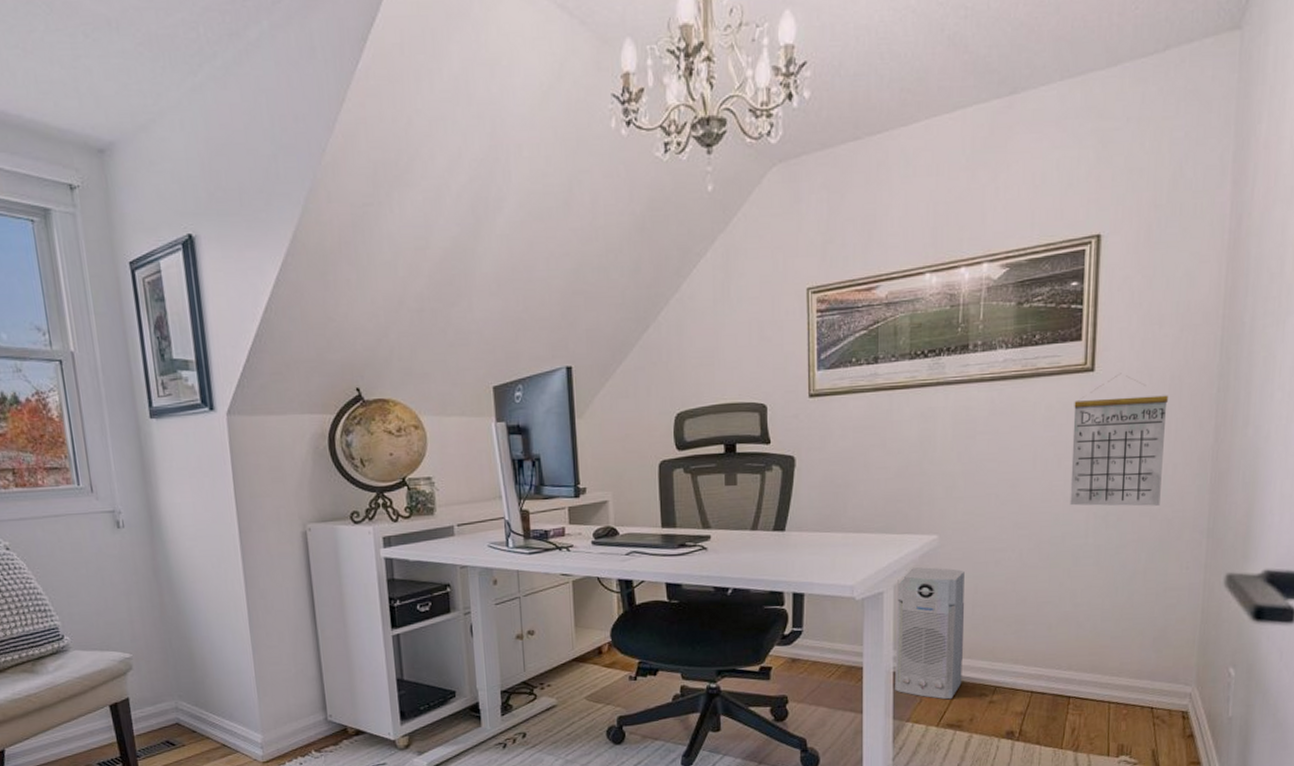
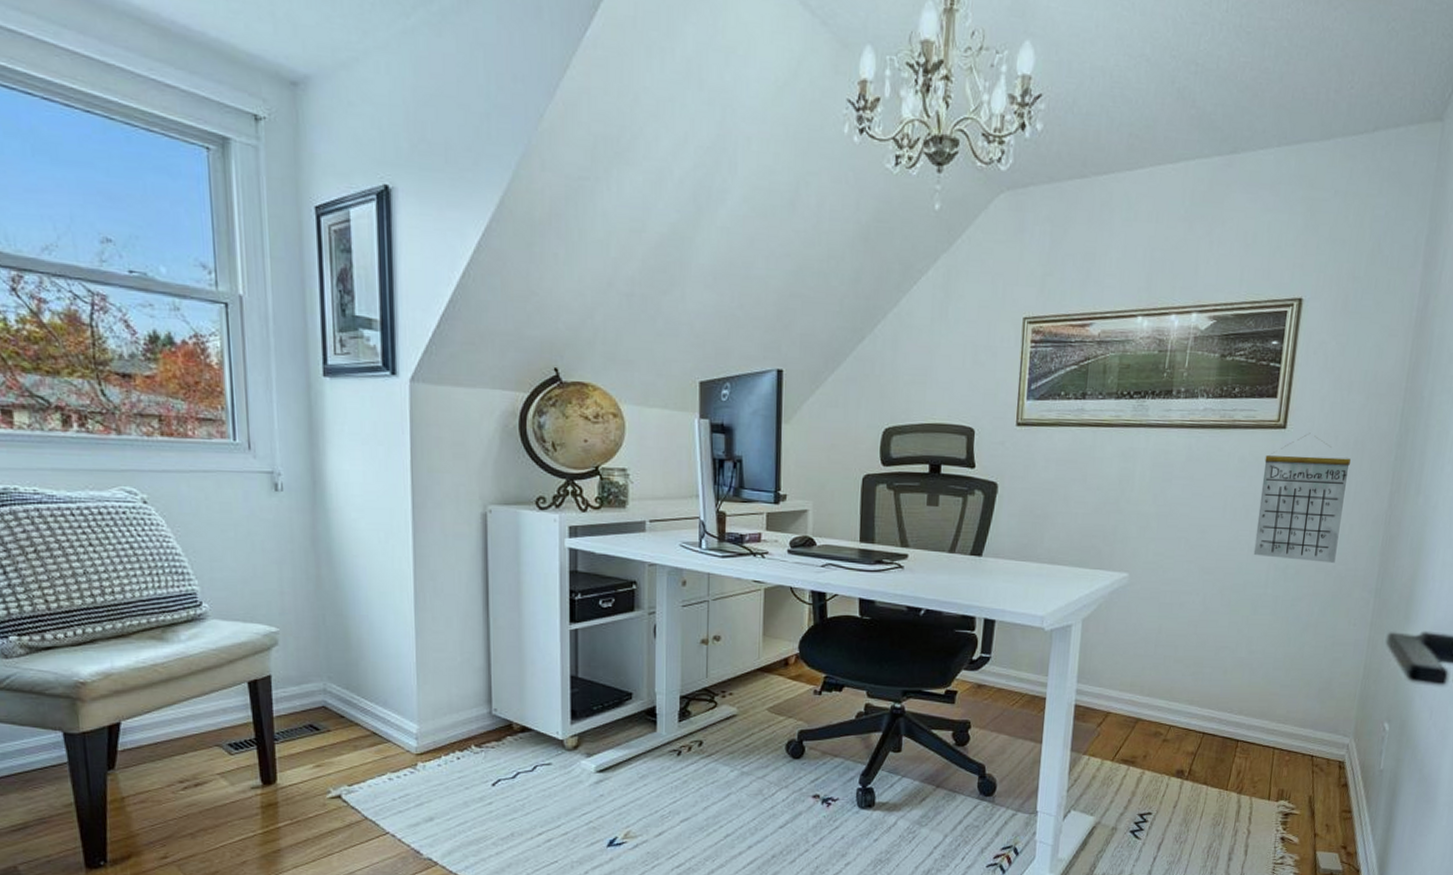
air purifier: present [895,567,965,700] -> none [1075,603,1151,735]

